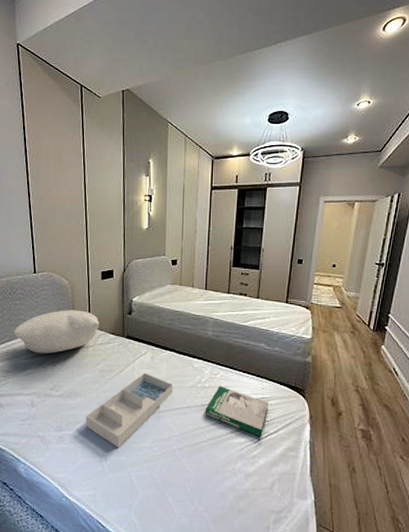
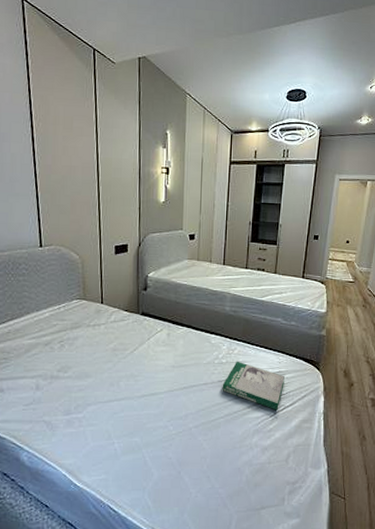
pillow: present [14,310,100,354] -> none [17,286,113,334]
tray: present [85,373,174,448] -> none [96,351,190,429]

